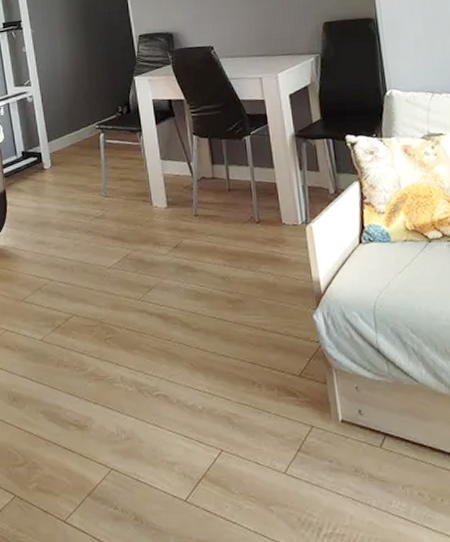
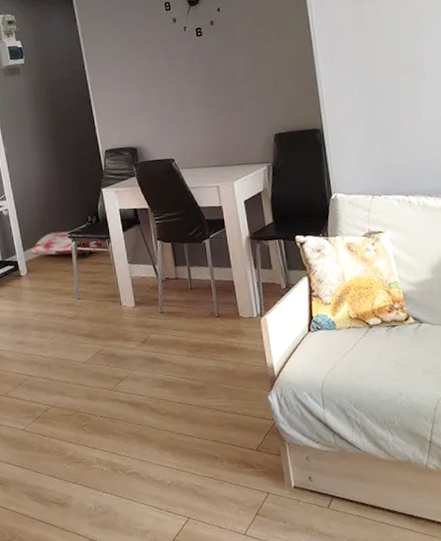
bag: none [55,117,133,152] -> present [30,226,103,259]

